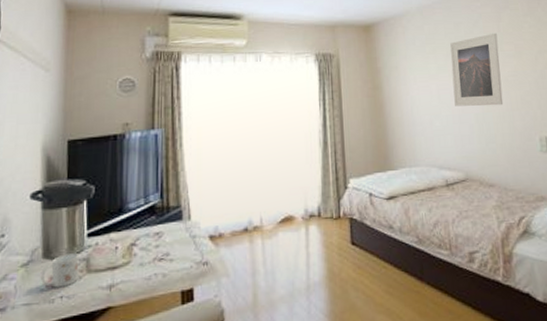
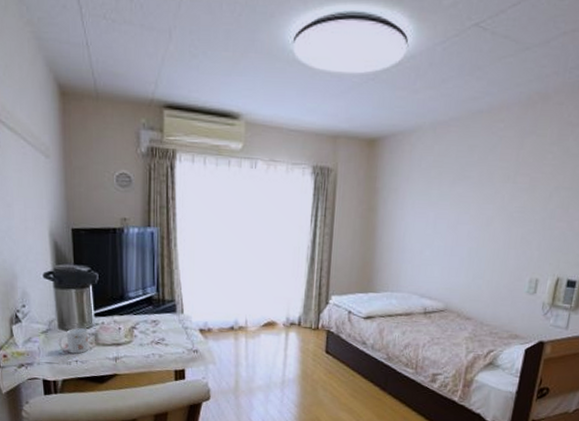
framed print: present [450,32,504,106] -> none [449,161,514,242]

